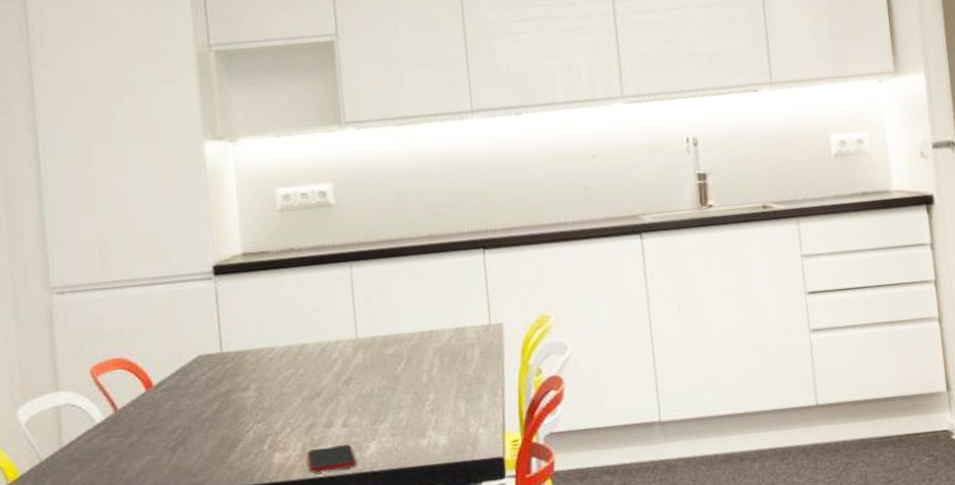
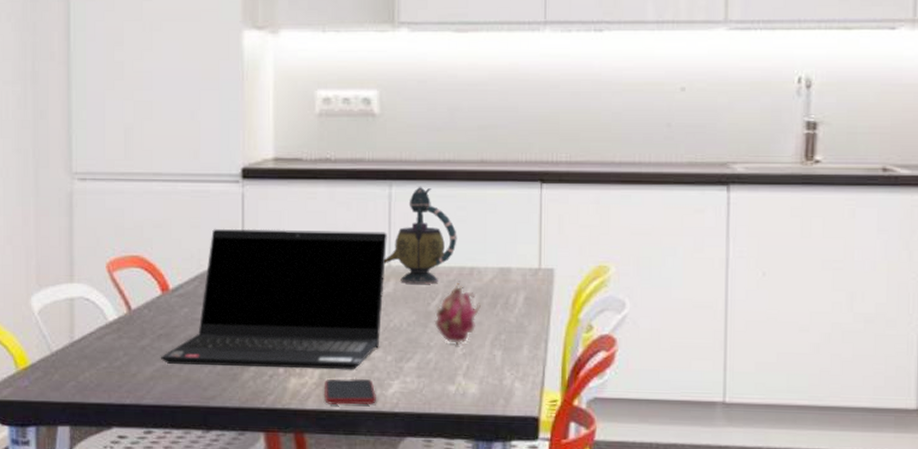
laptop computer: none [149,308,355,456] -> present [160,228,387,370]
teapot: none [352,264,415,353] -> present [384,186,457,284]
fruit: none [402,344,442,402] -> present [434,281,481,345]

